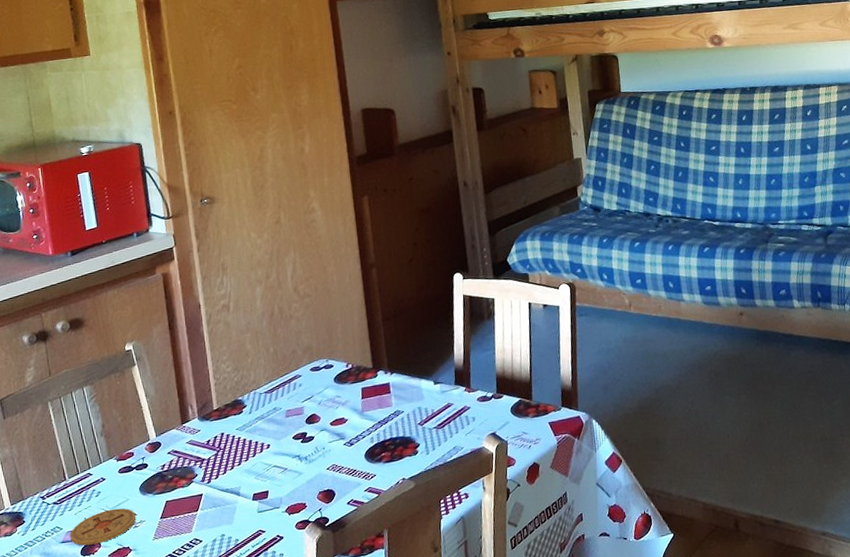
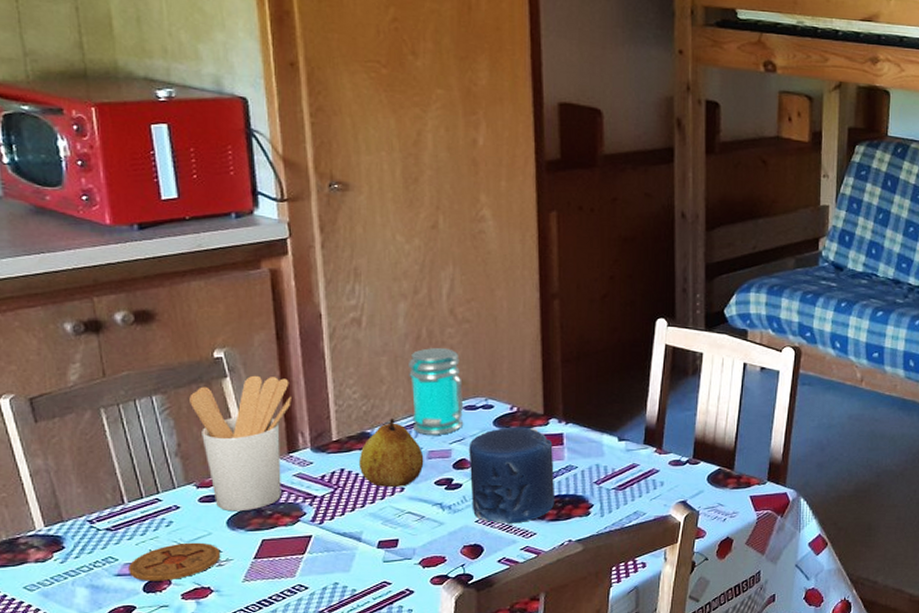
utensil holder: none [109,361,182,479] -> present [189,375,291,512]
fruit: none [234,385,284,446] -> present [358,419,424,487]
jar: none [266,320,311,397] -> present [409,348,464,435]
candle: none [316,380,389,469] -> present [469,427,555,524]

